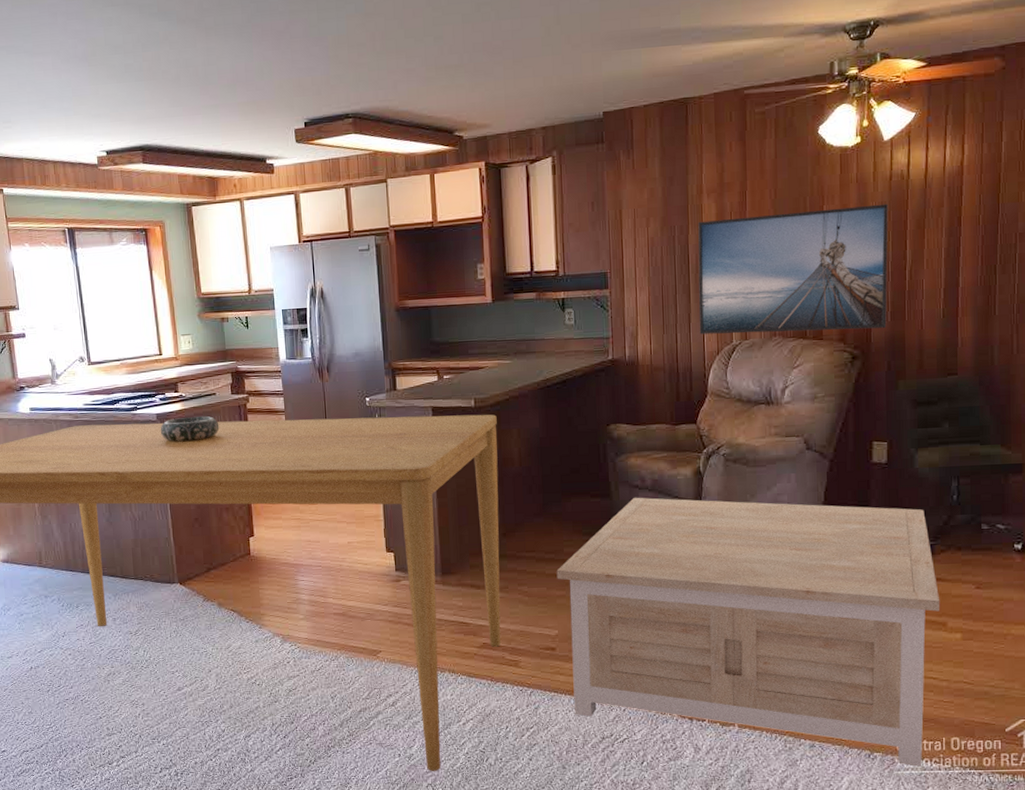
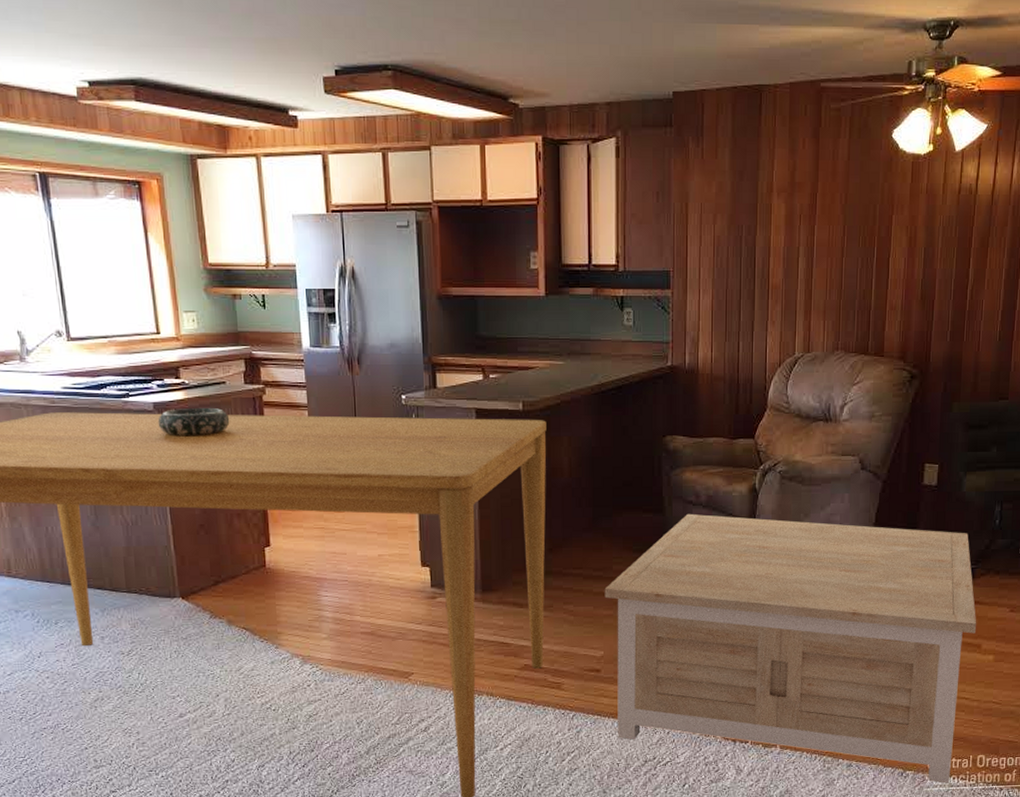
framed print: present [698,204,888,335] -> none [762,218,955,348]

